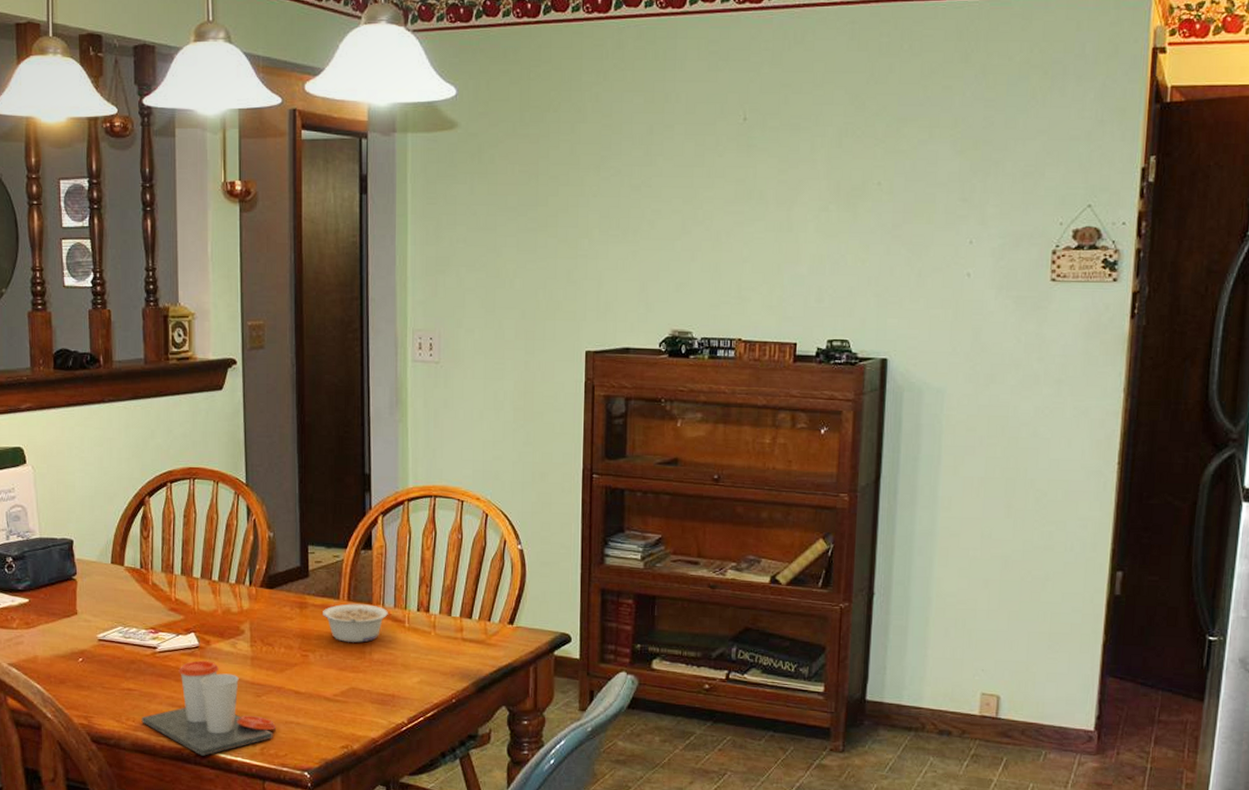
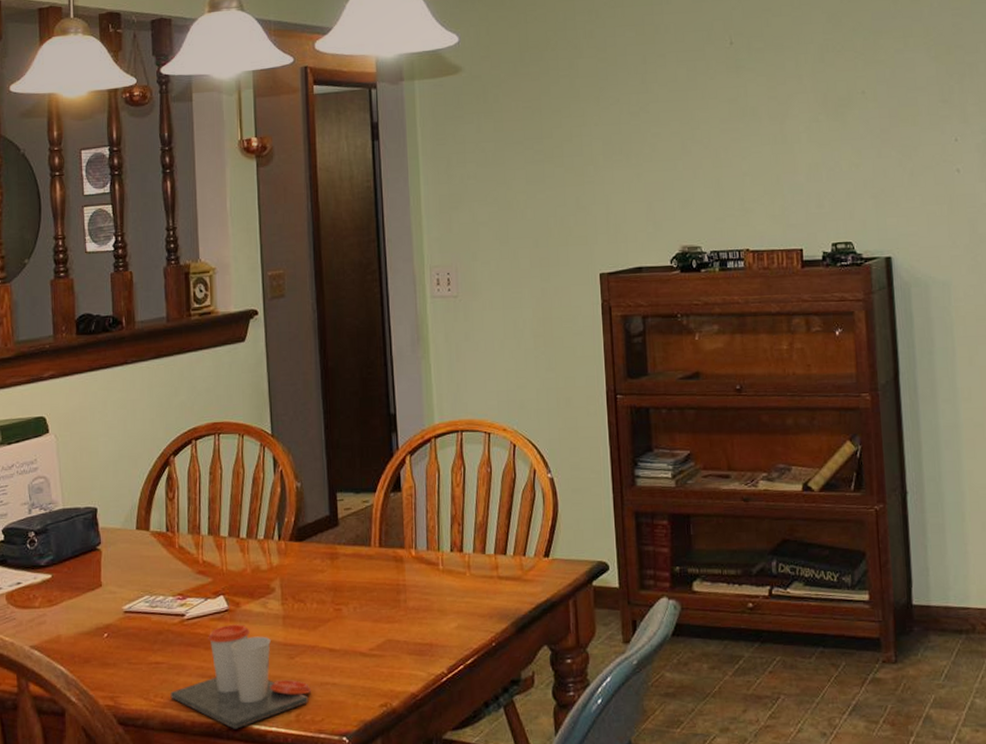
legume: present [323,603,388,643] -> none [354,549,421,591]

